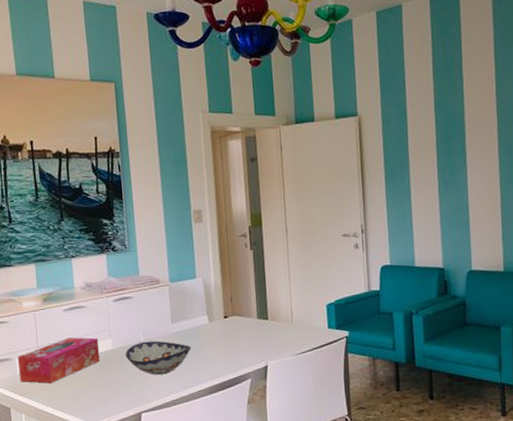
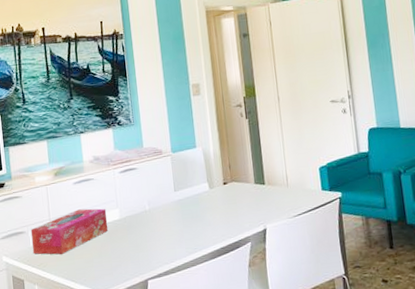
decorative bowl: present [125,340,191,375] -> none [131,208,193,242]

